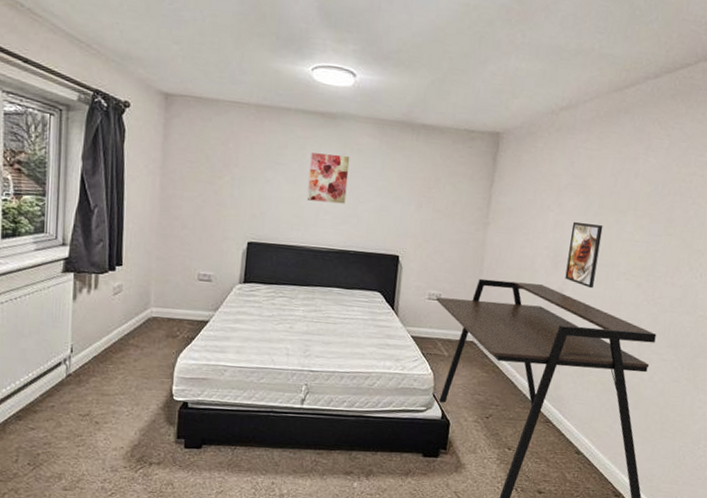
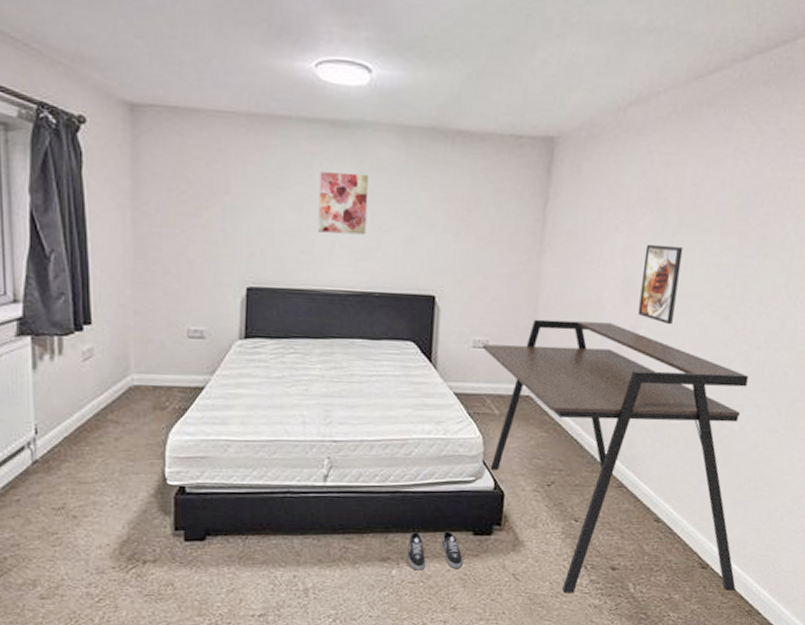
shoe: none [366,451,414,484] -> present [407,530,463,571]

